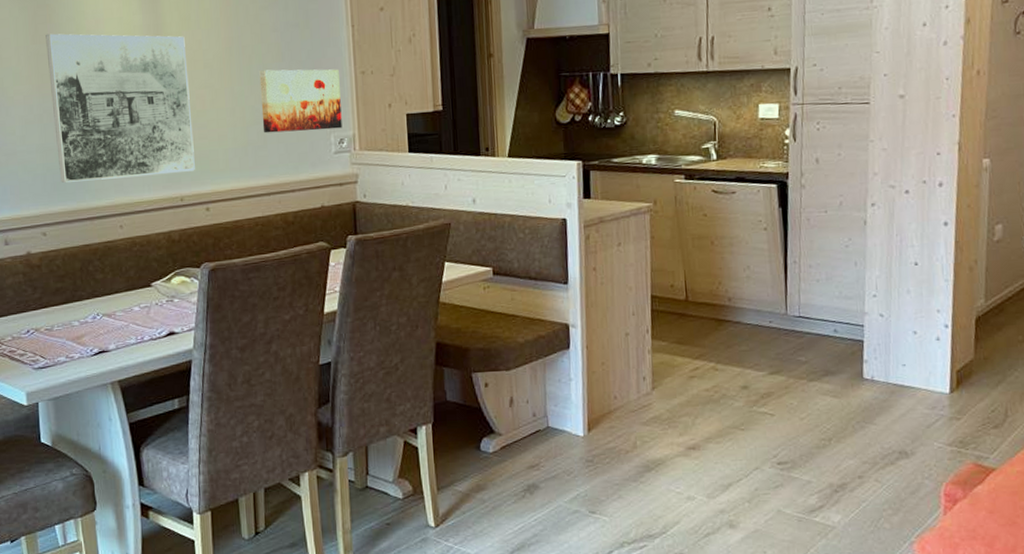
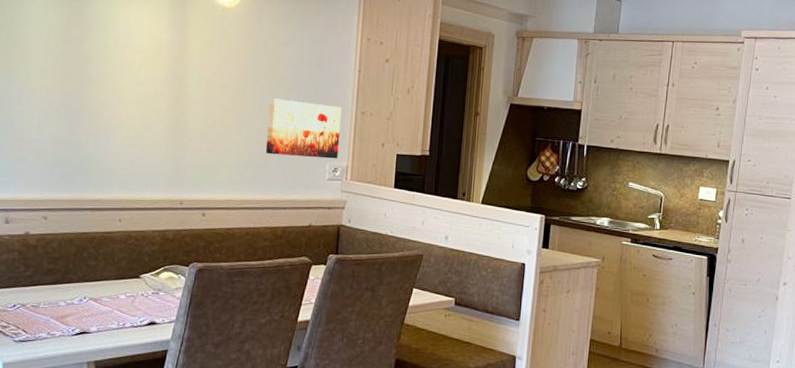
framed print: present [45,33,195,183] -> none [68,38,206,179]

